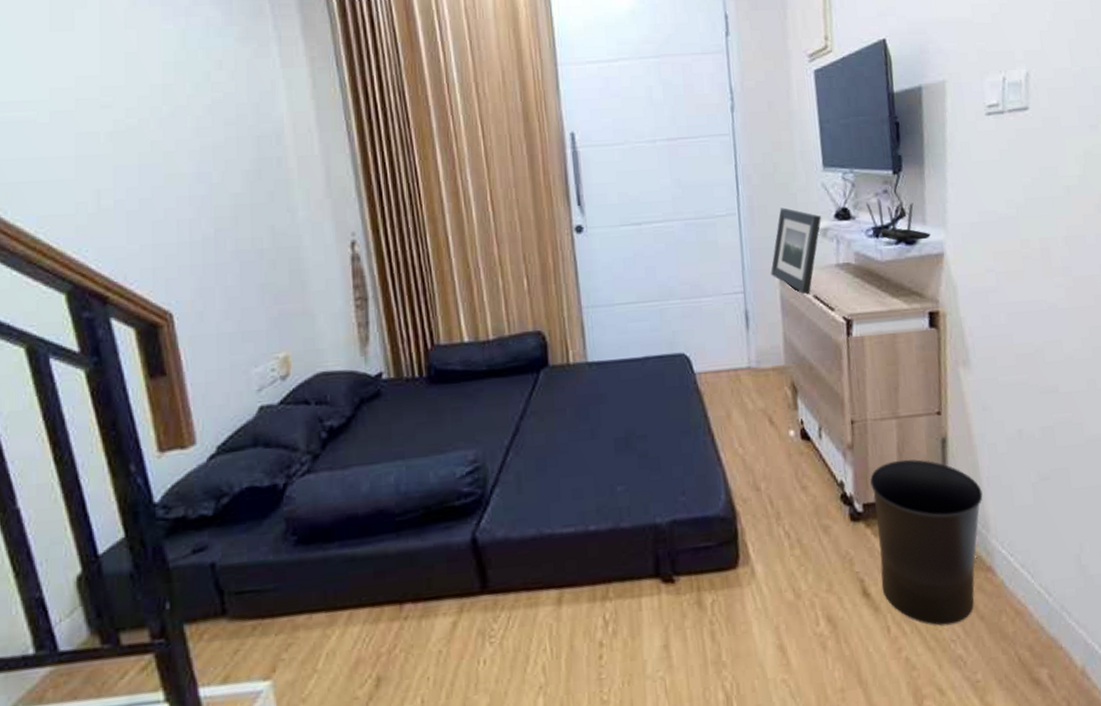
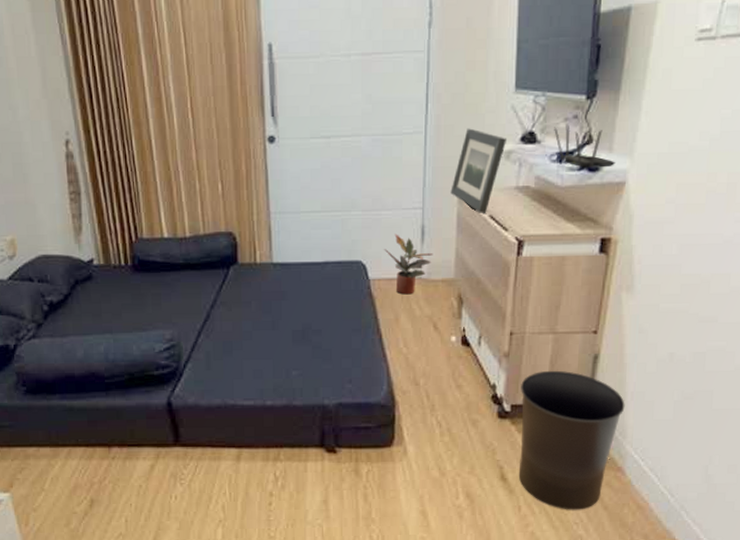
potted plant: none [708,321,760,388] -> present [384,234,433,295]

